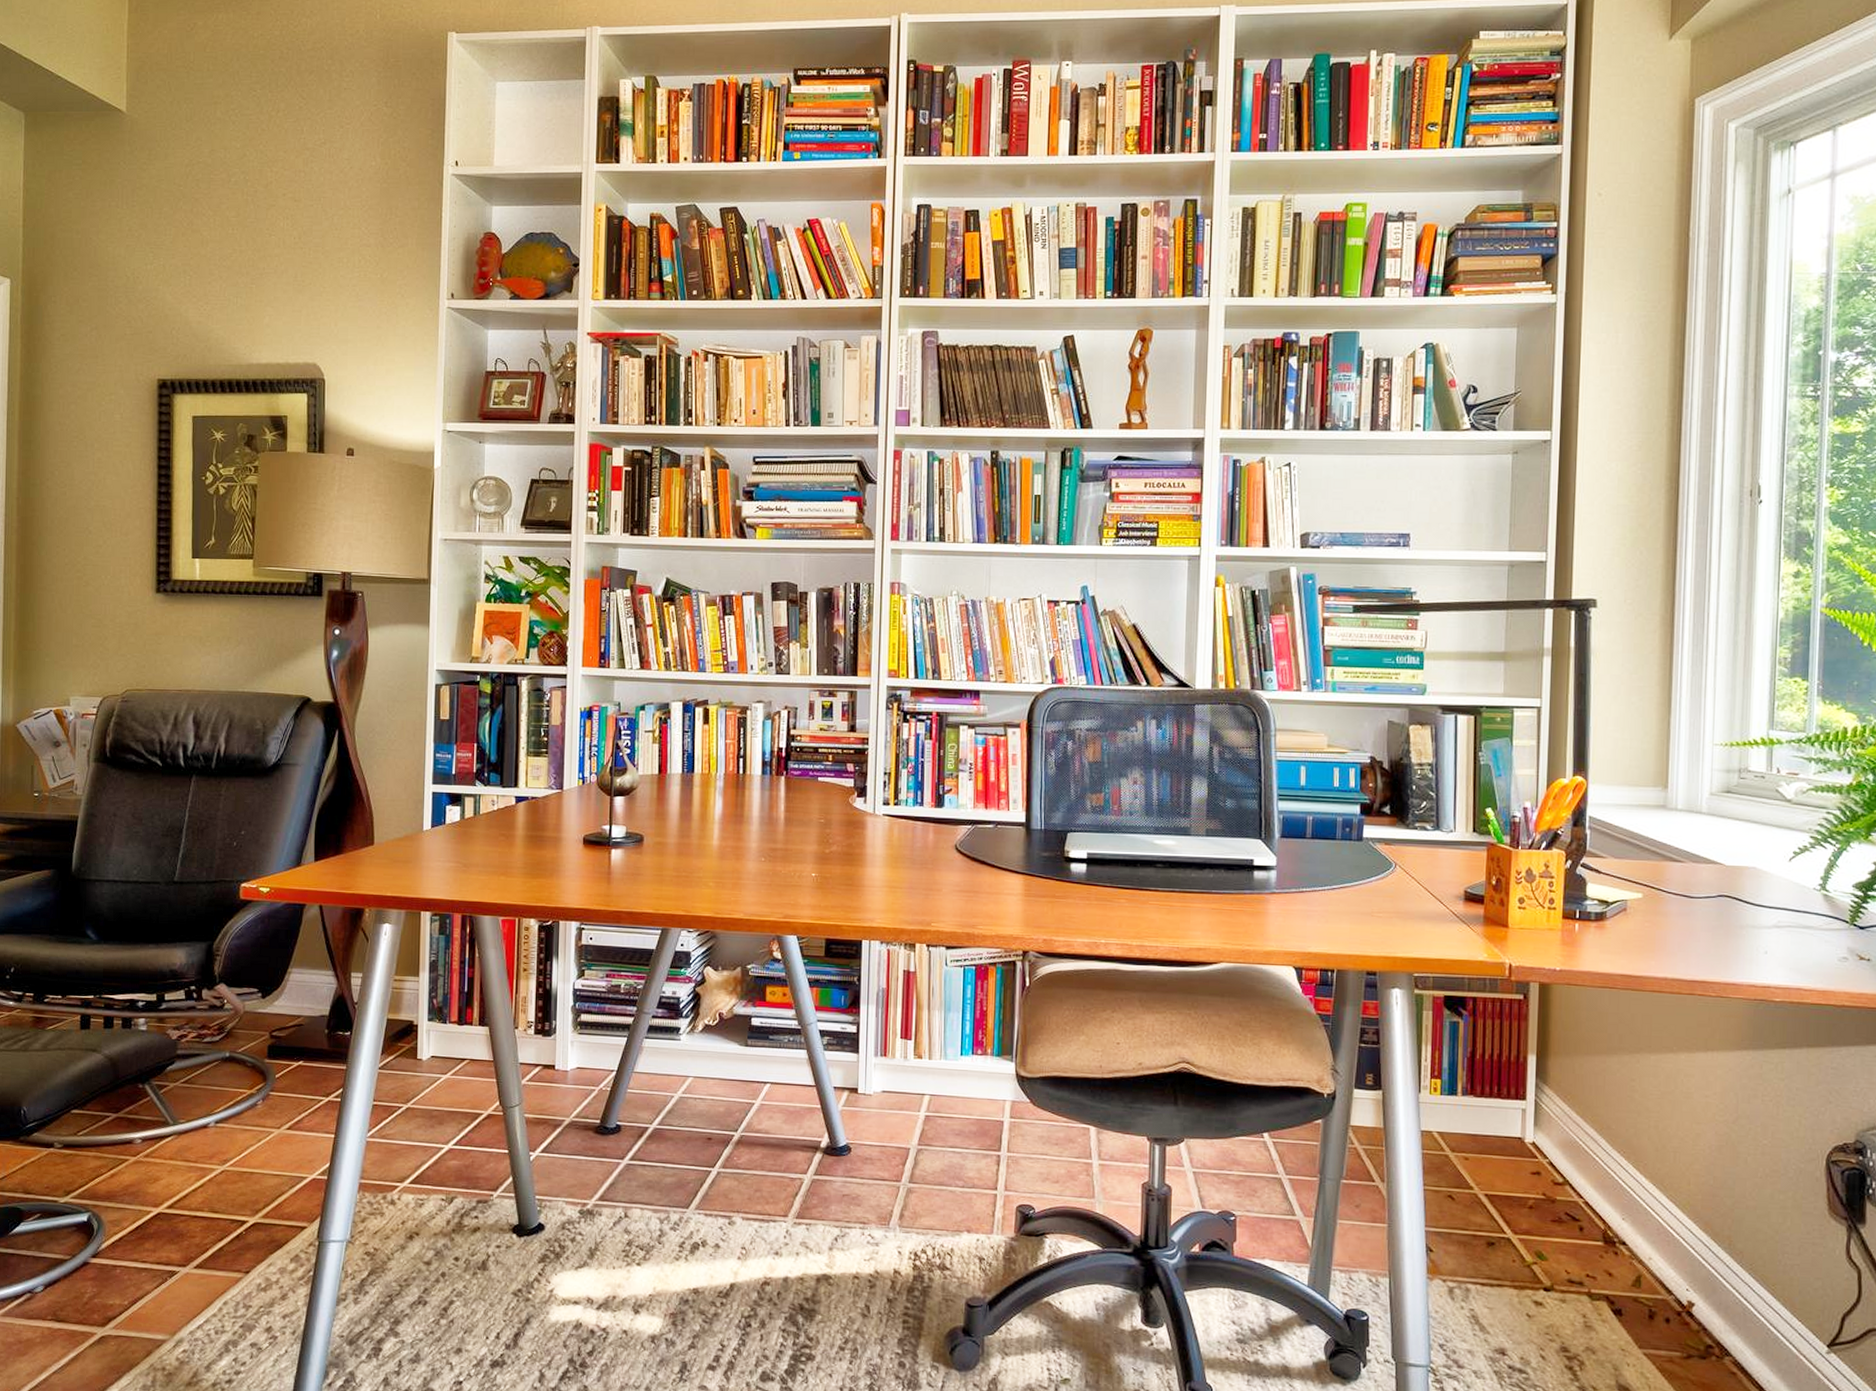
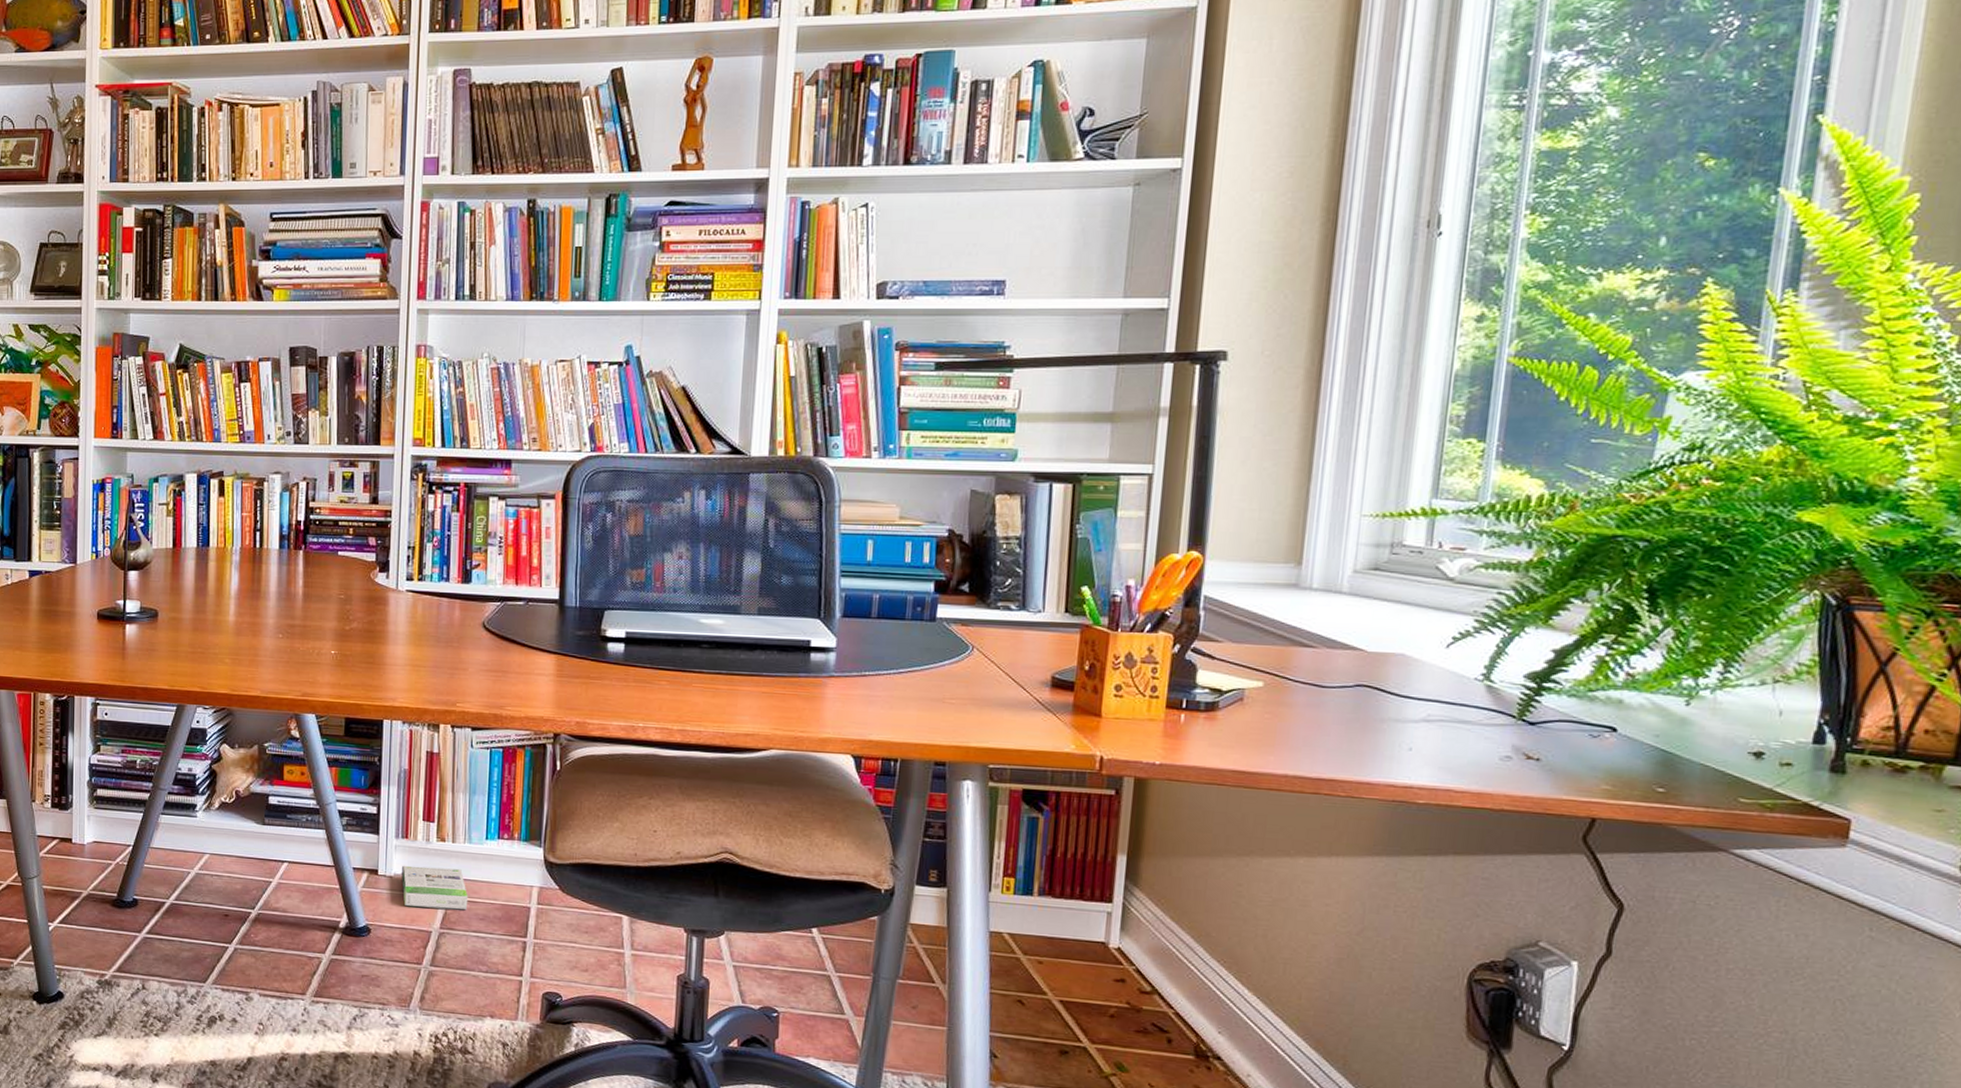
box: none [881,1083,945,1126] -> present [401,865,469,911]

